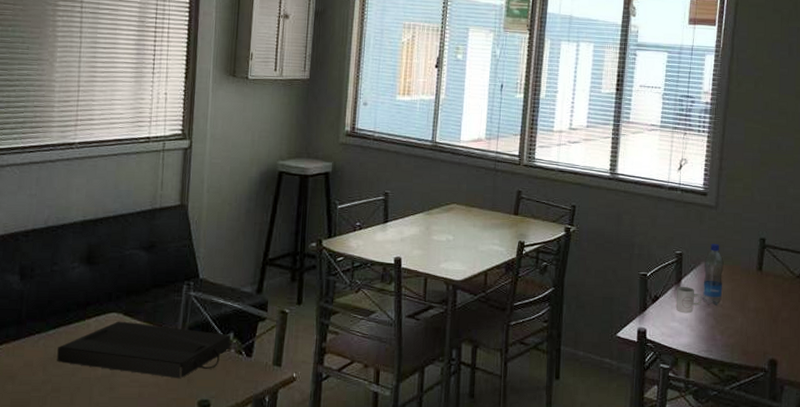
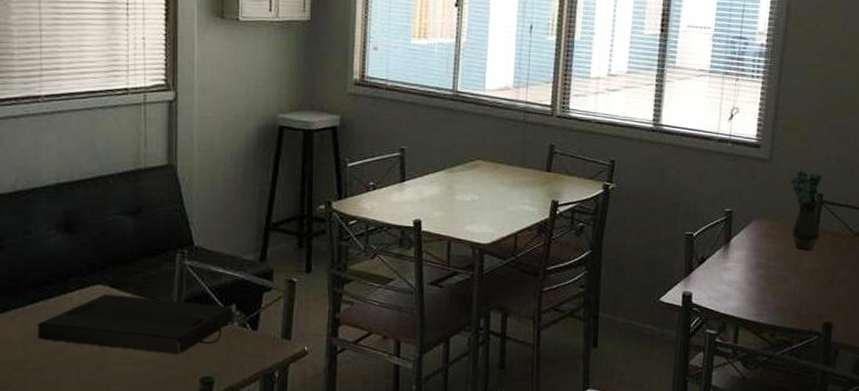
mug: present [675,286,702,314] -> none [724,246,752,276]
bottle: present [702,244,724,306] -> none [753,200,777,267]
vase: none [735,213,764,291] -> present [791,167,822,251]

